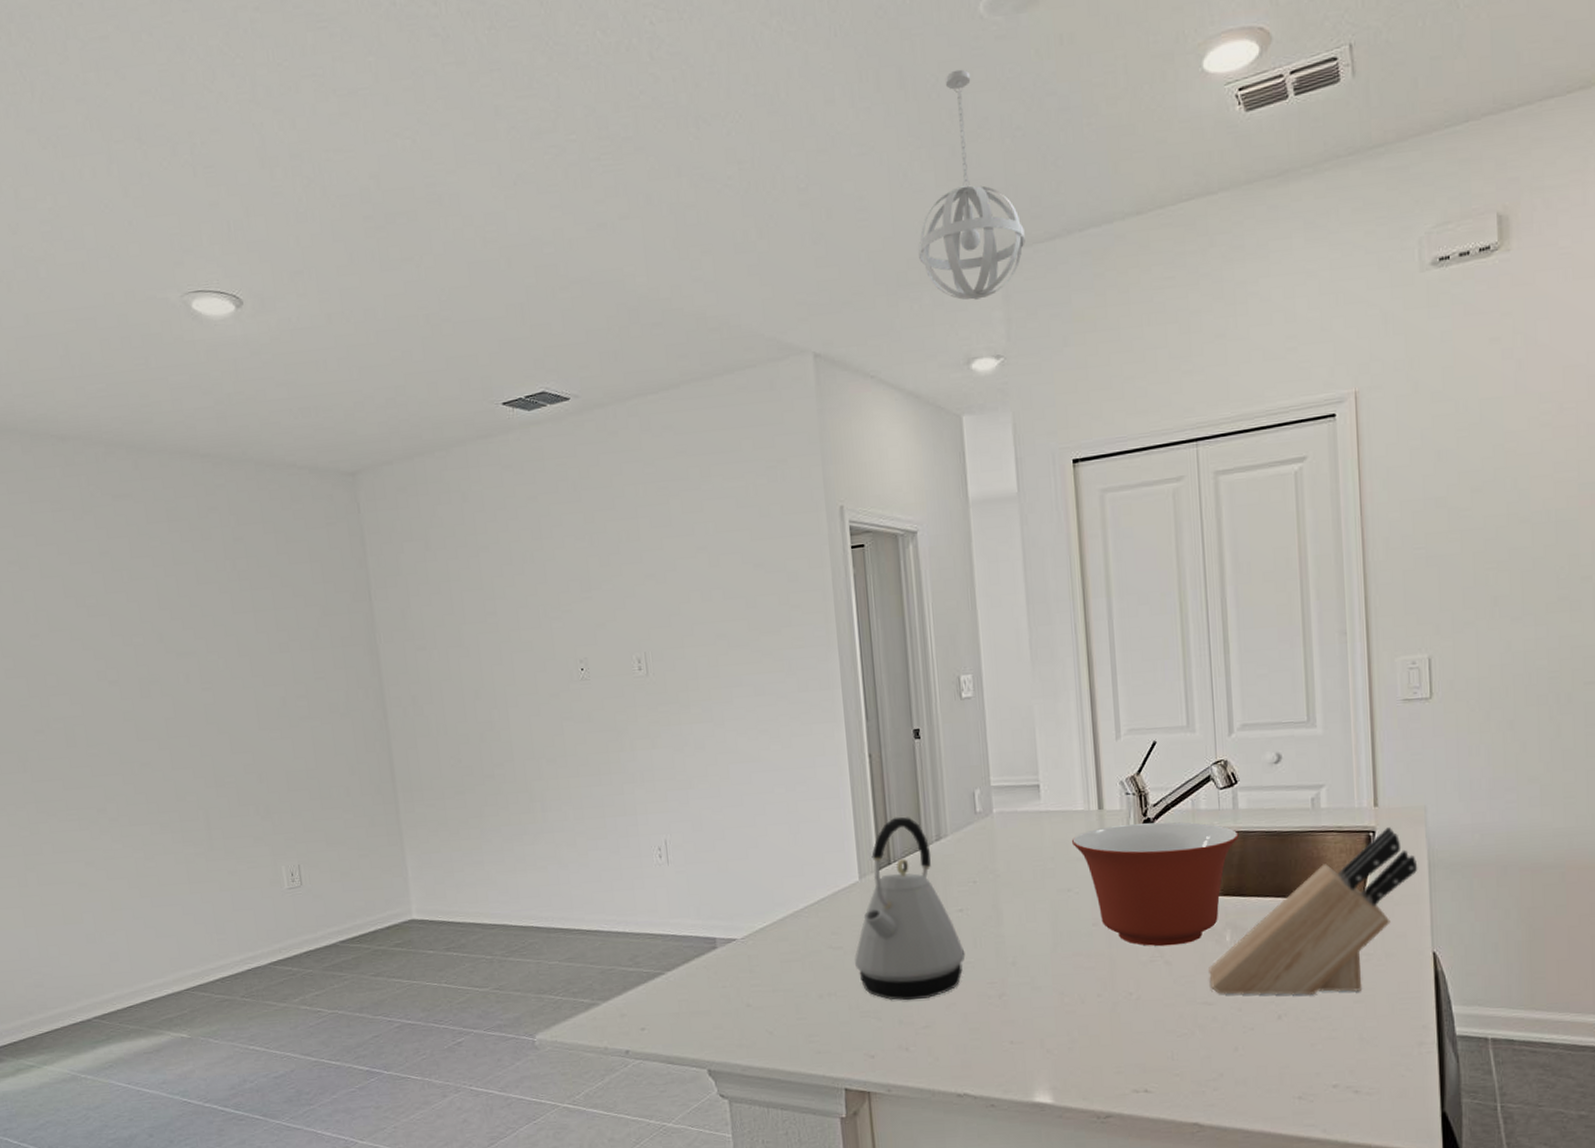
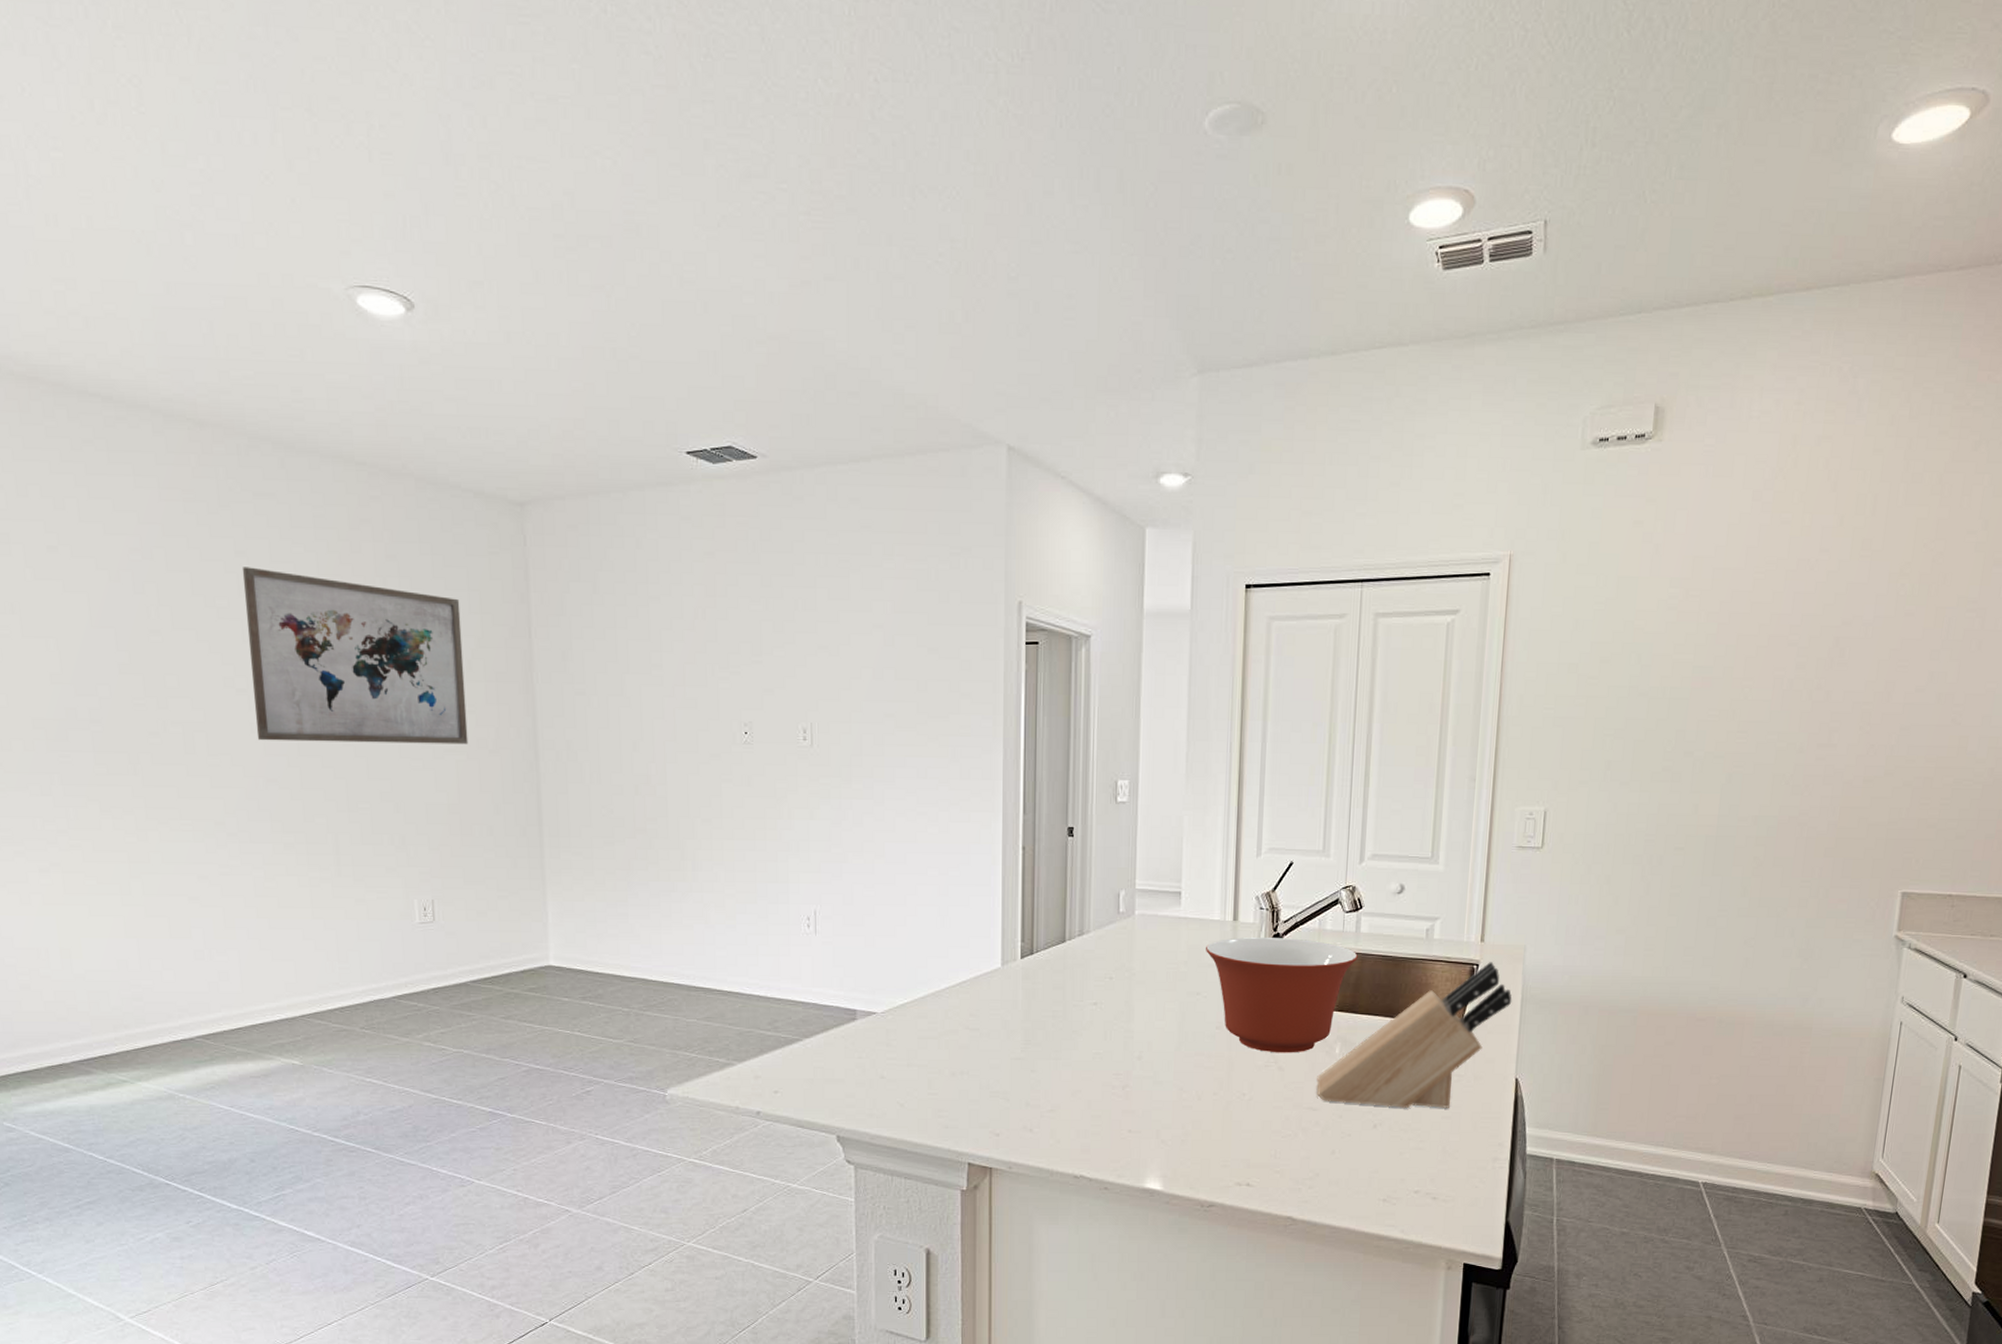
wall art: none [106,565,321,728] -> present [242,567,469,745]
kettle: present [855,816,966,1001] -> none [990,909,1095,1085]
pendant light: present [918,69,1025,300] -> none [1120,182,1224,415]

